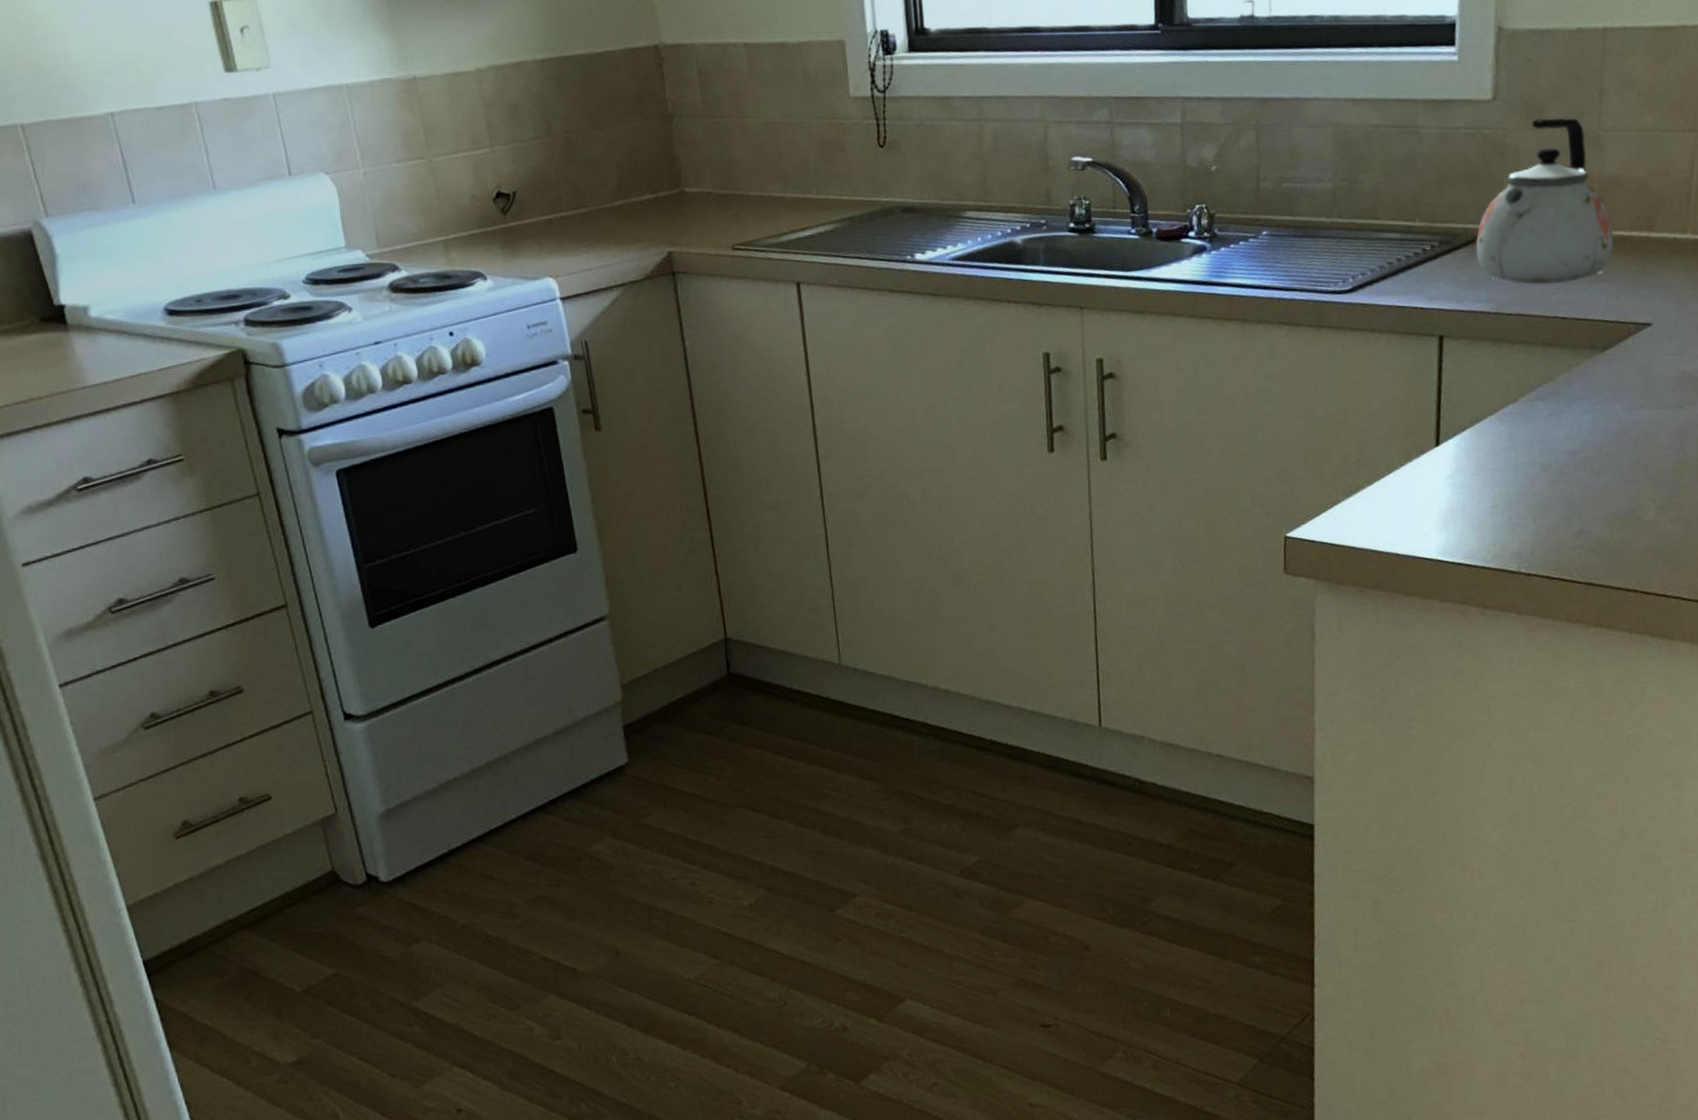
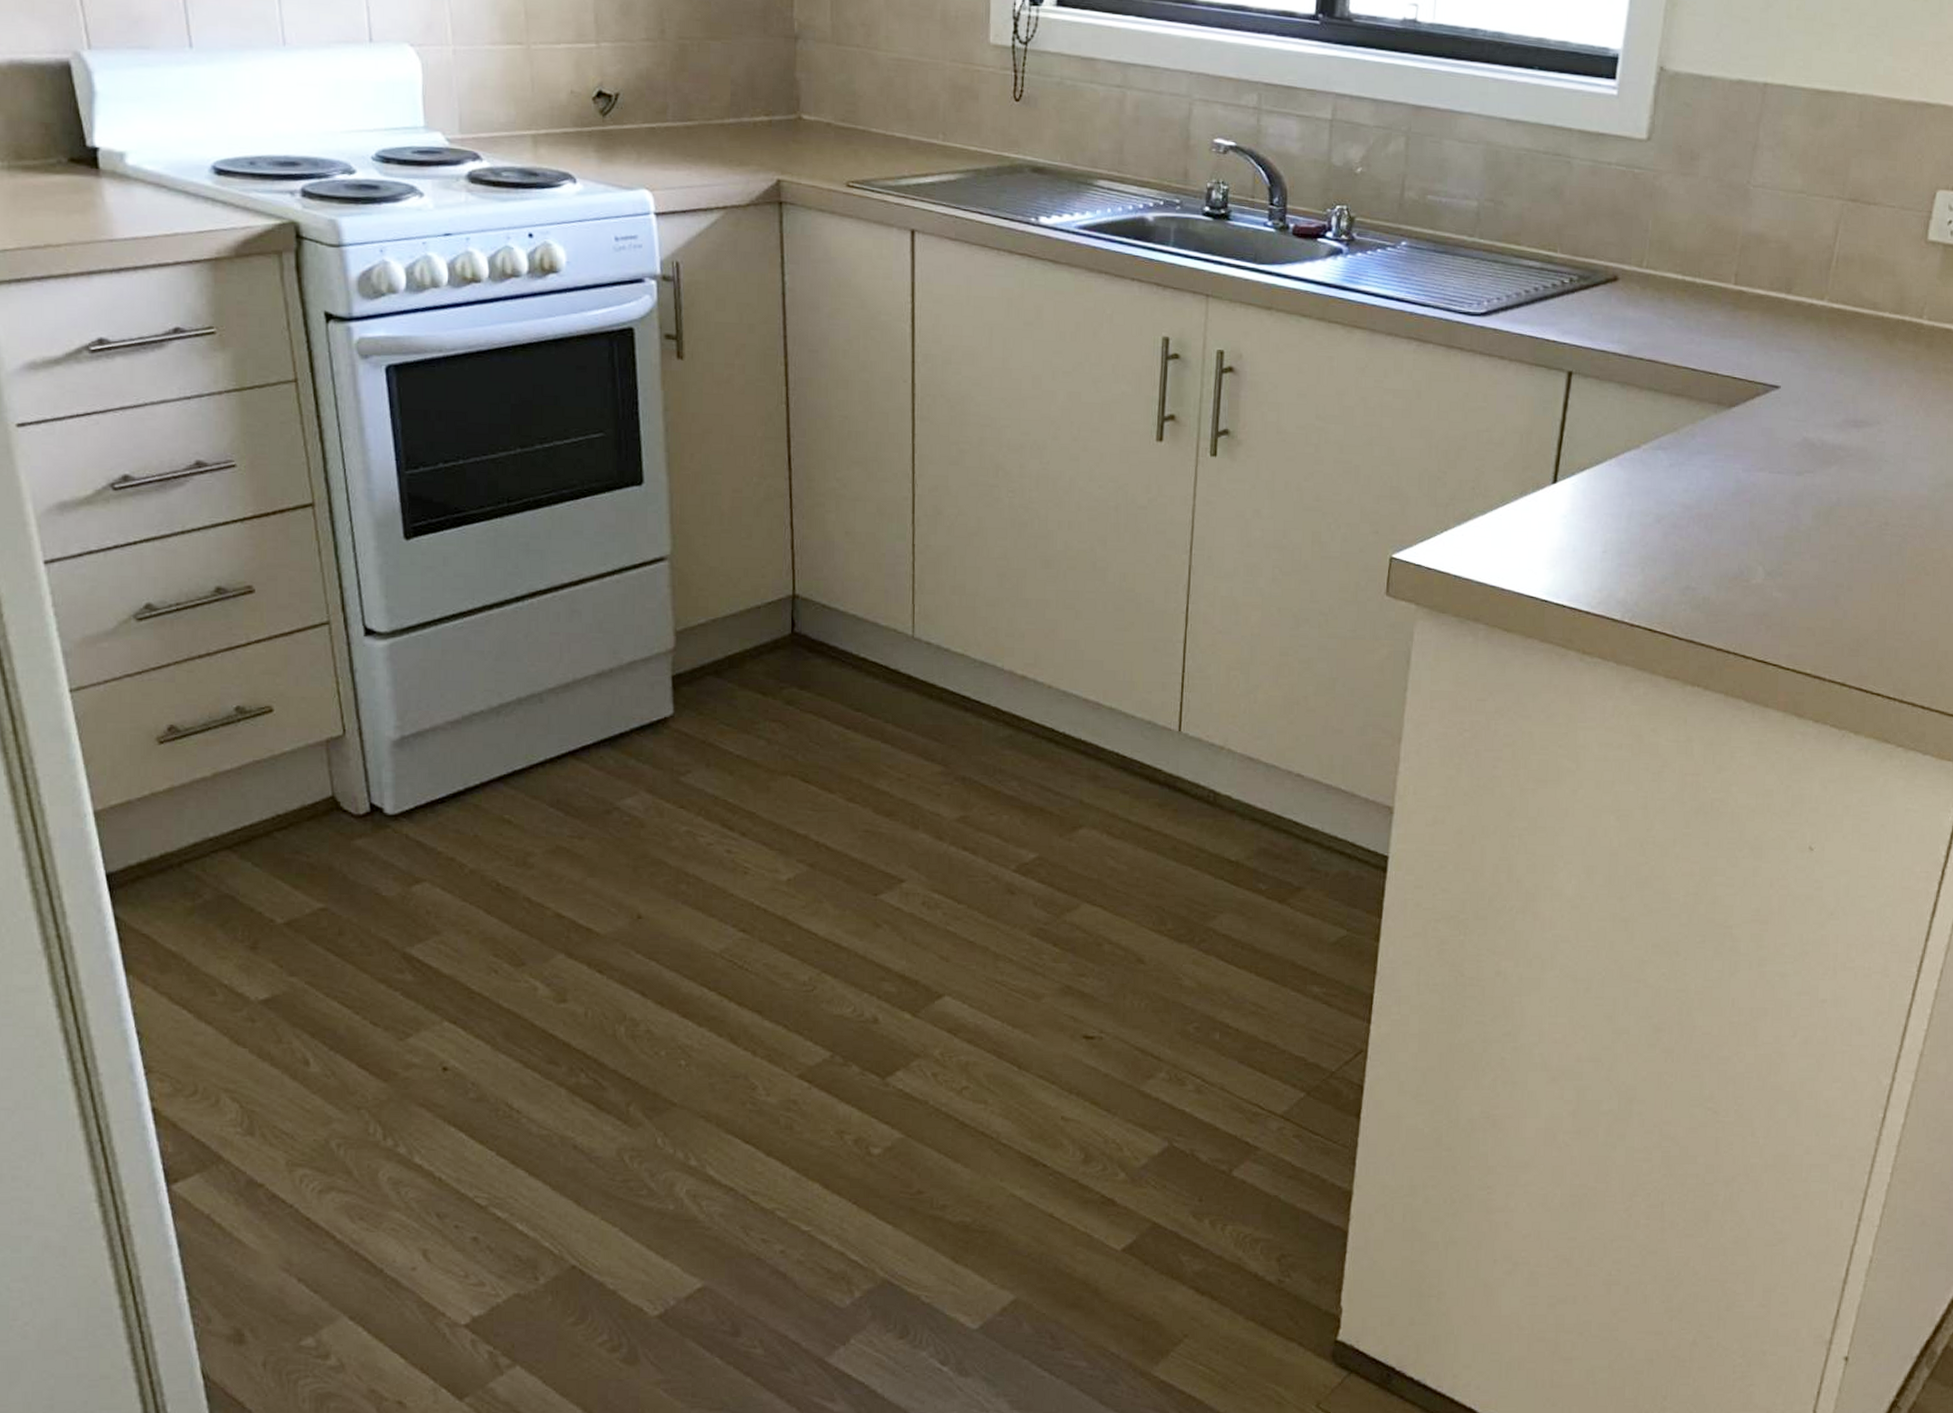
kettle: present [1475,117,1614,285] -> none [1614,165,1753,335]

